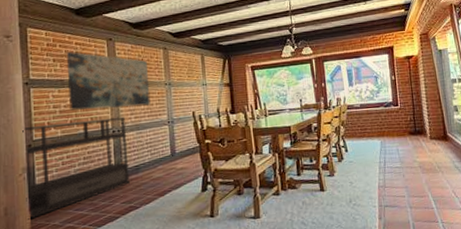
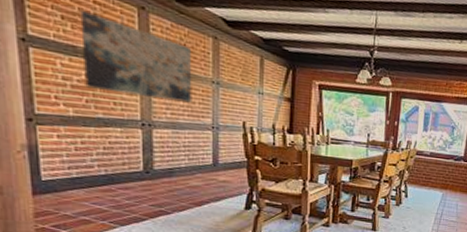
bookshelf: present [22,116,131,220] -> none [19,96,162,204]

